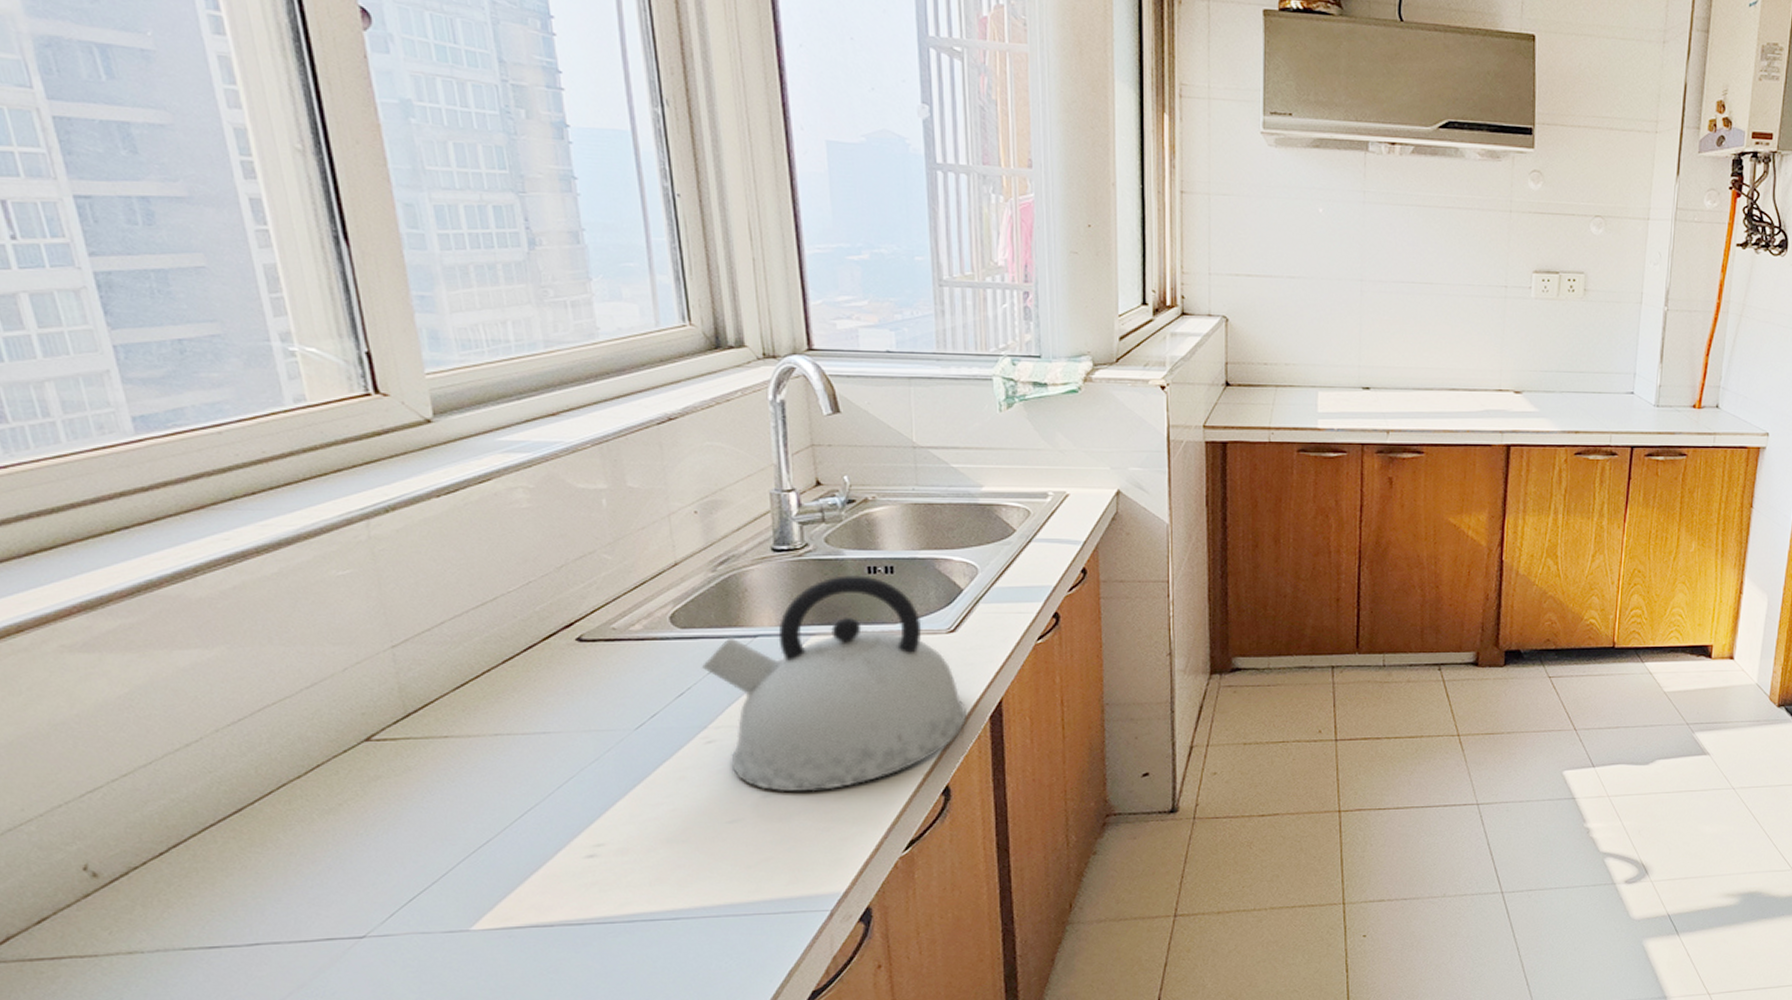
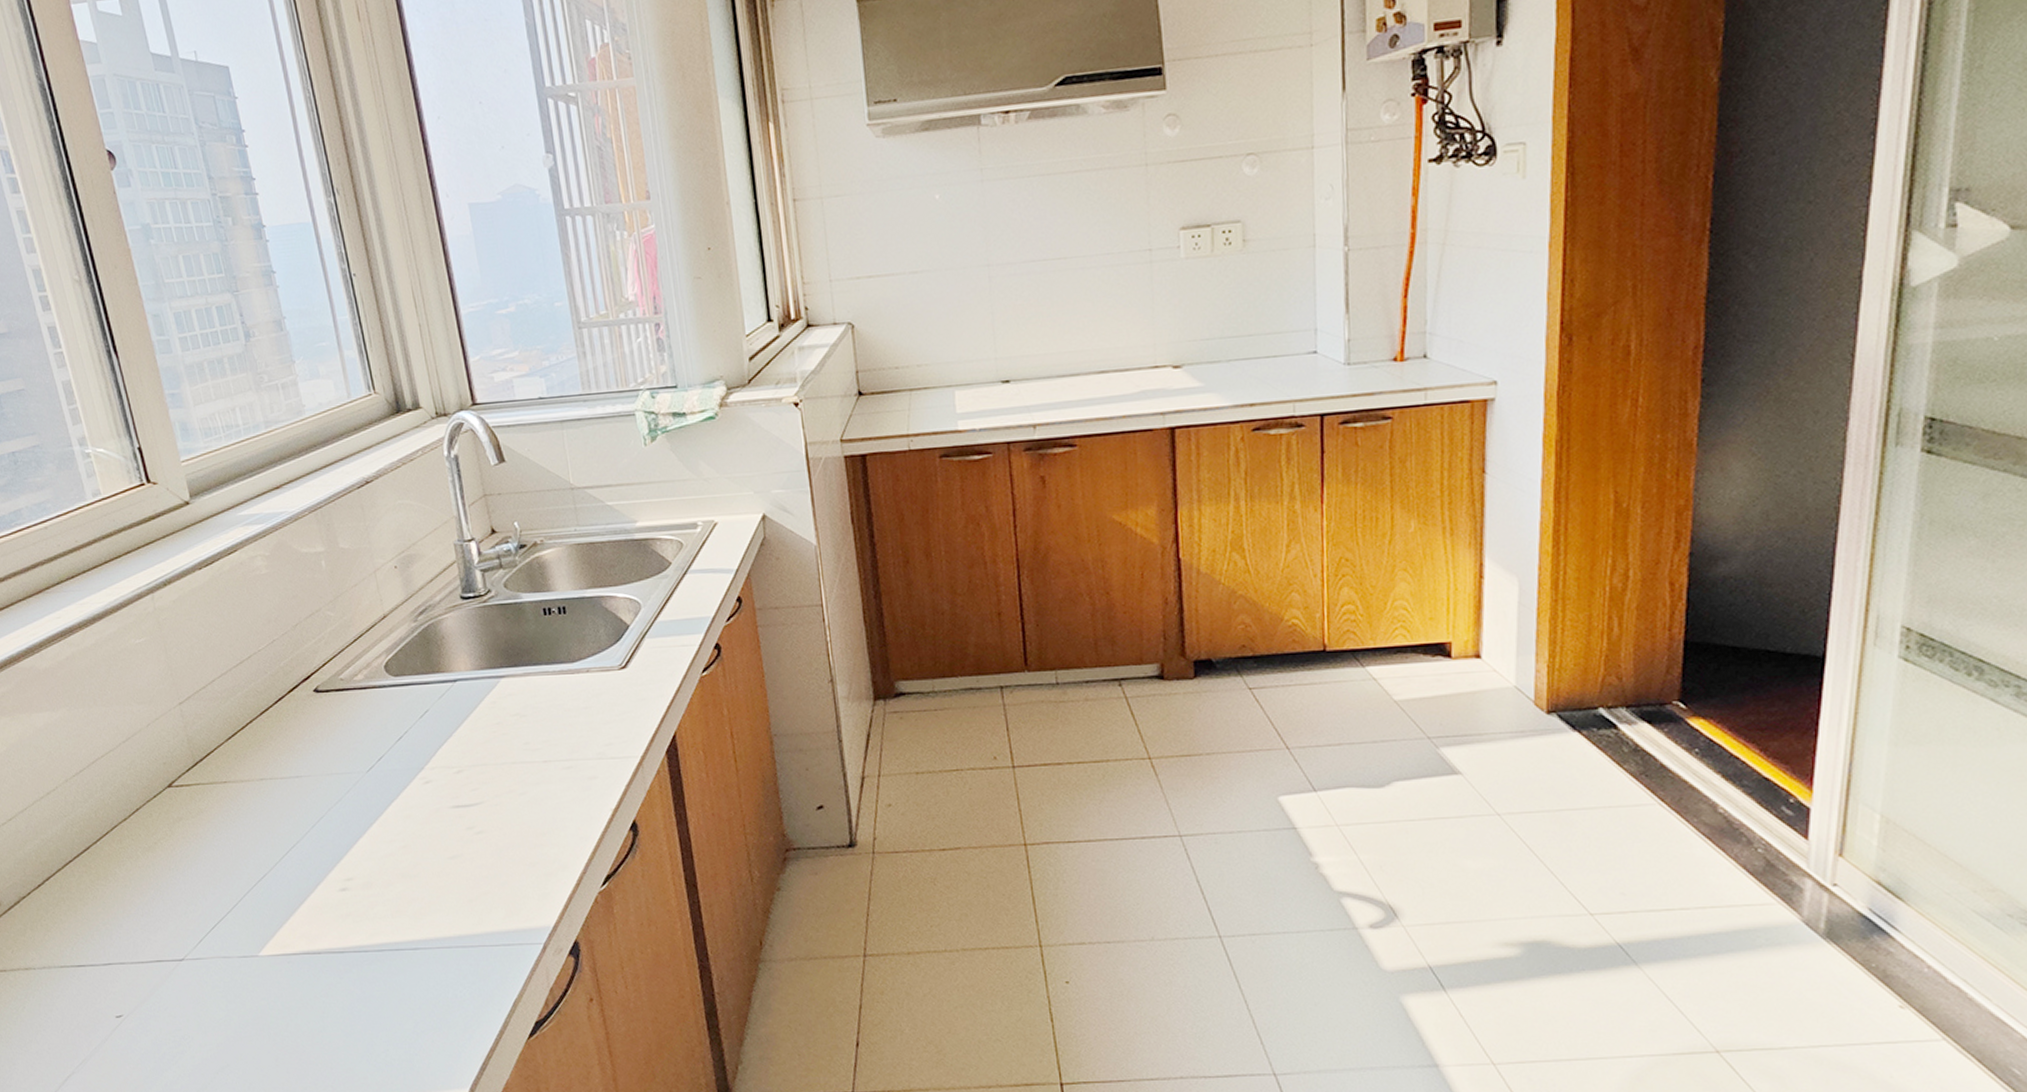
kettle: present [701,575,968,792] -> none [413,617,645,829]

